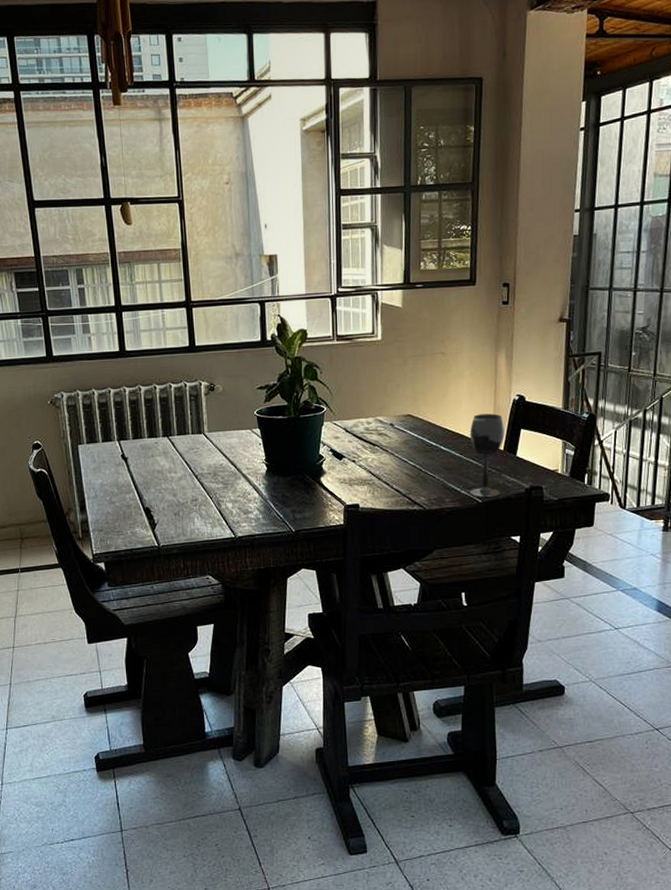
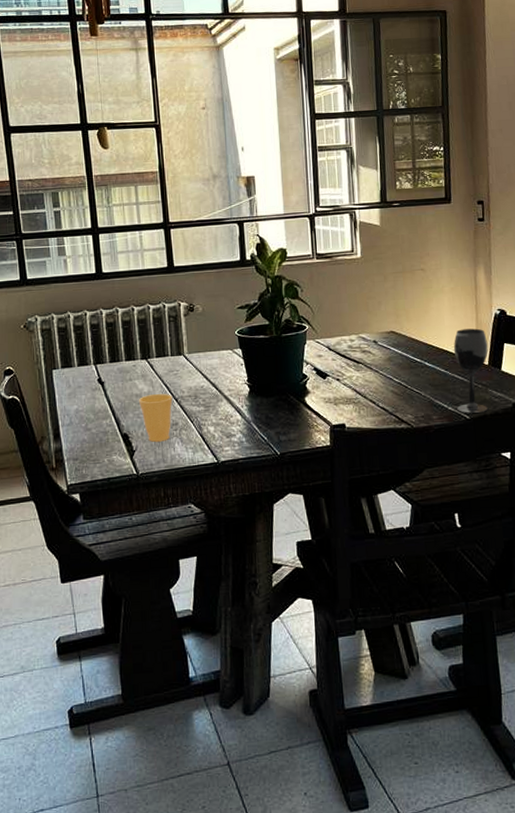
cup: none [160,470,193,516] -> present [138,393,173,442]

